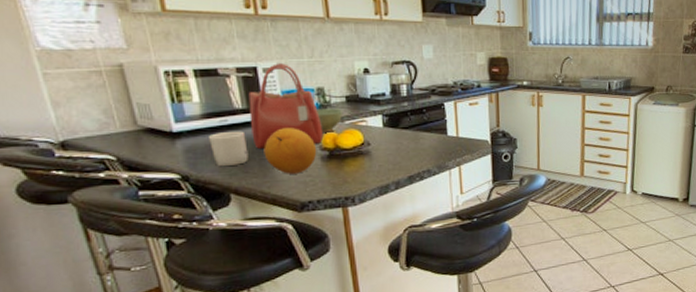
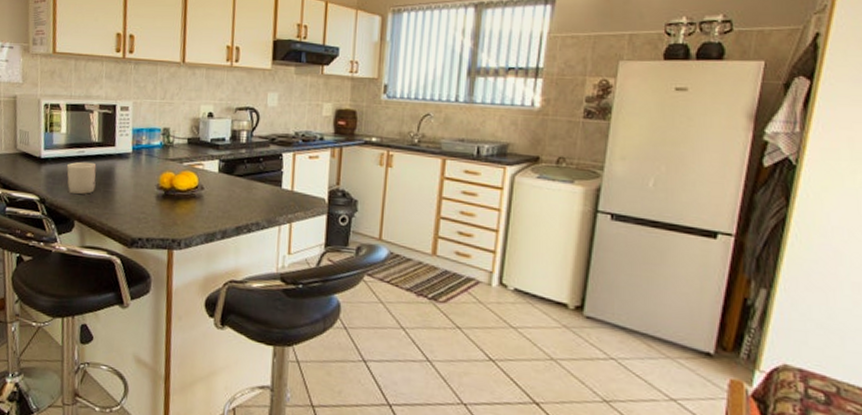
handbag: present [248,63,324,150] -> none [101,103,163,182]
fruit: present [263,128,317,174] -> none [108,163,154,210]
bowl: present [317,109,343,133] -> none [159,148,184,172]

